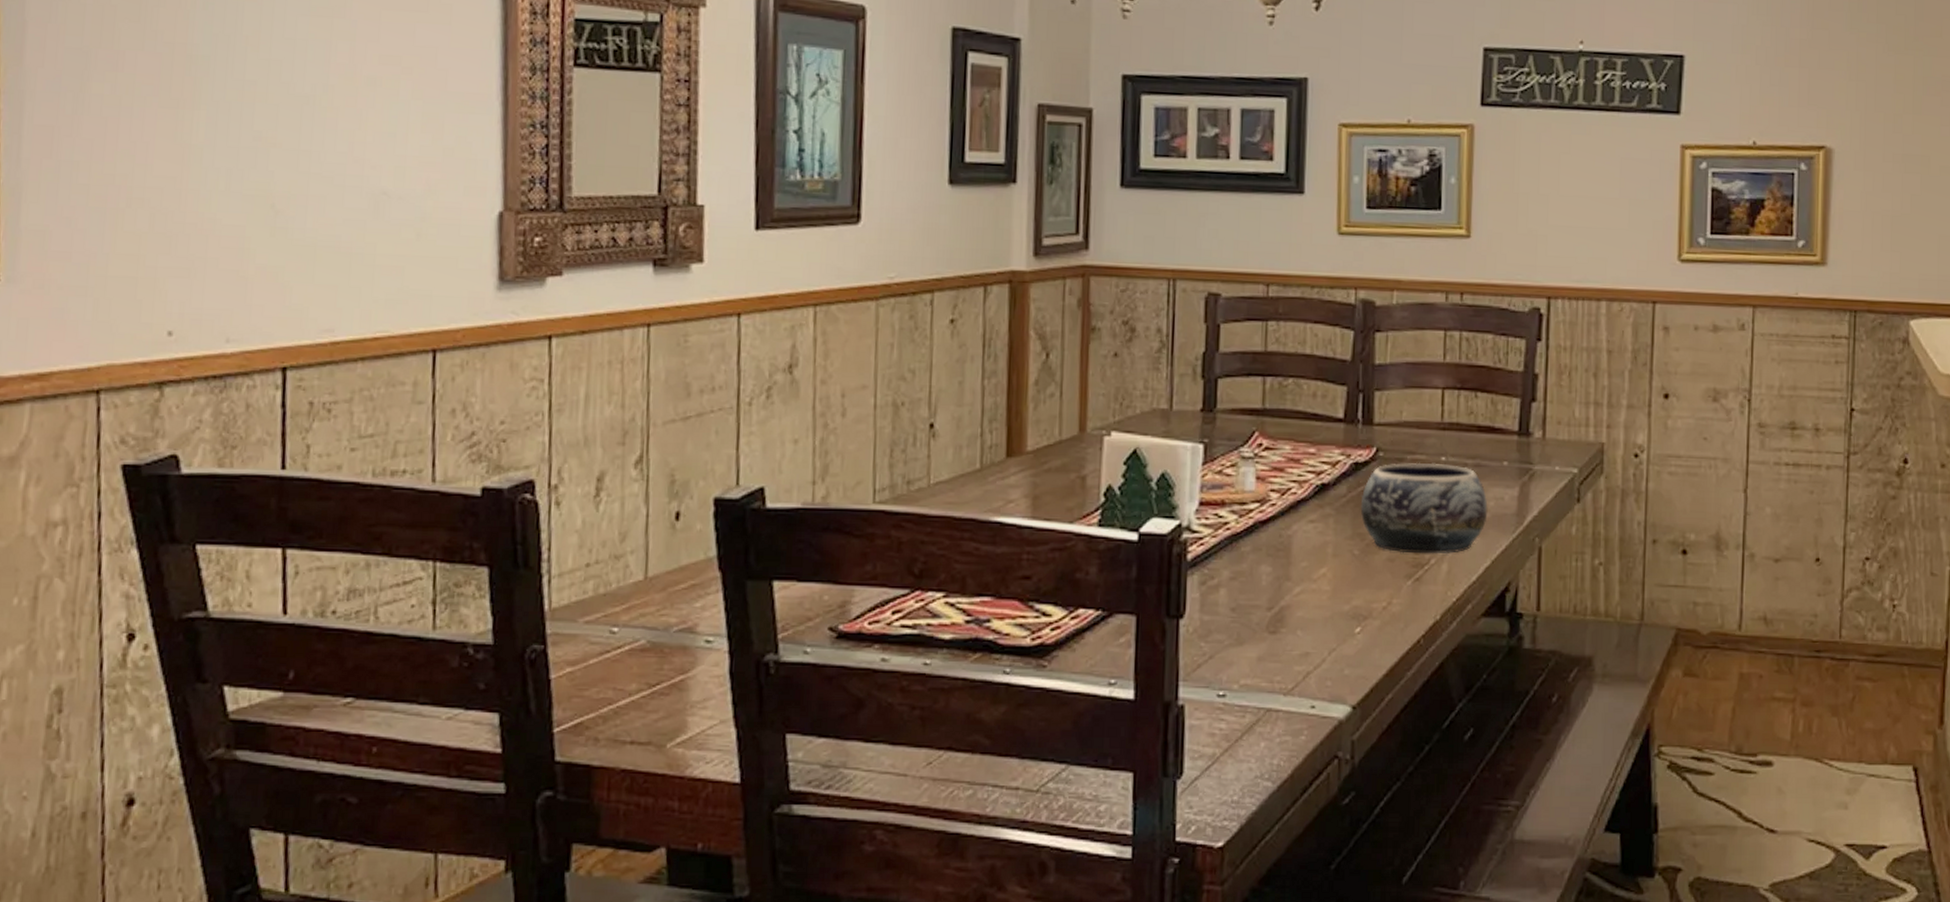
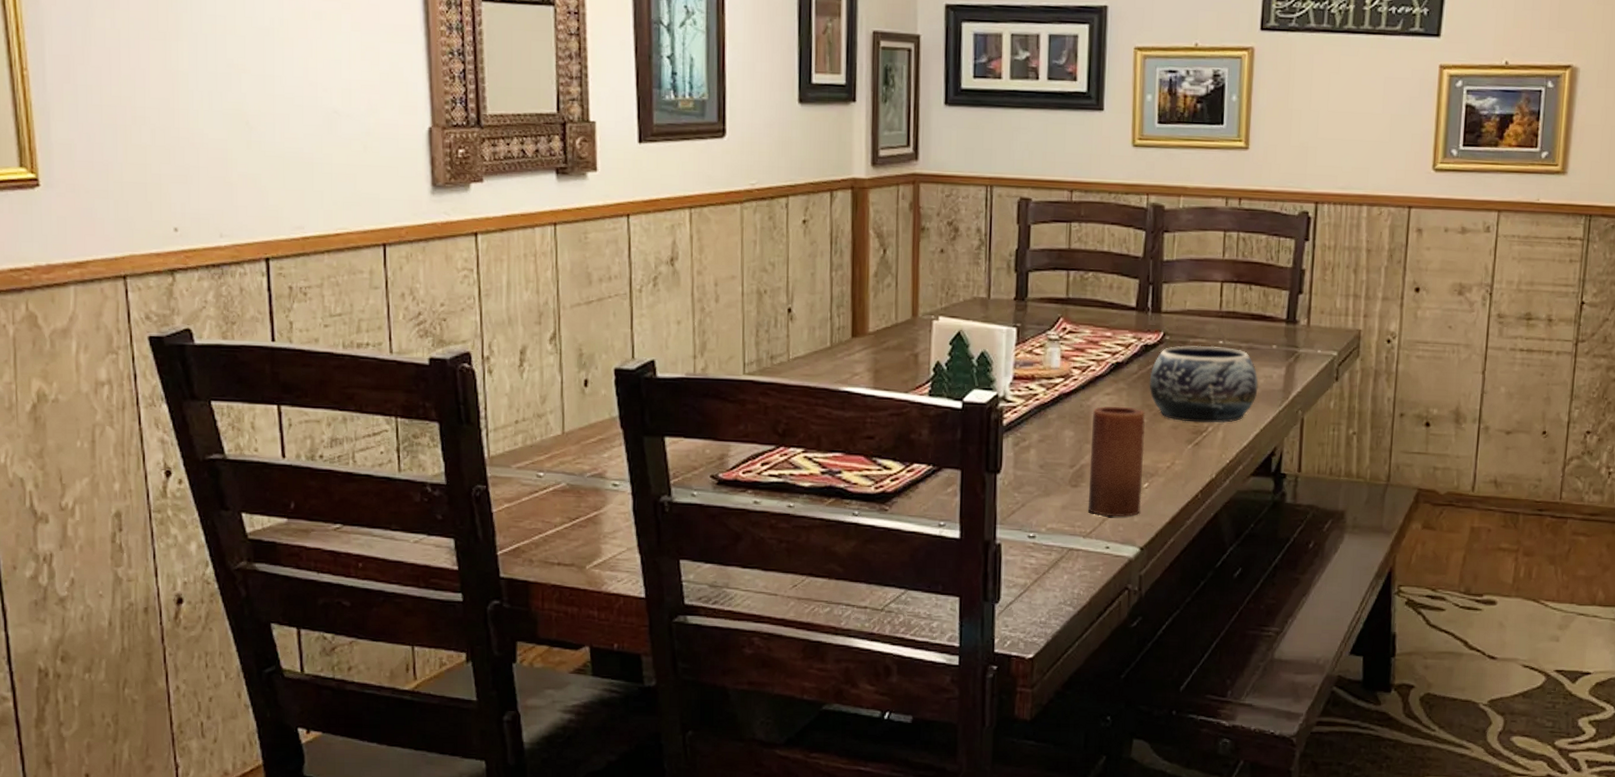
candle: none [1288,535,1357,669] -> present [1087,406,1145,517]

